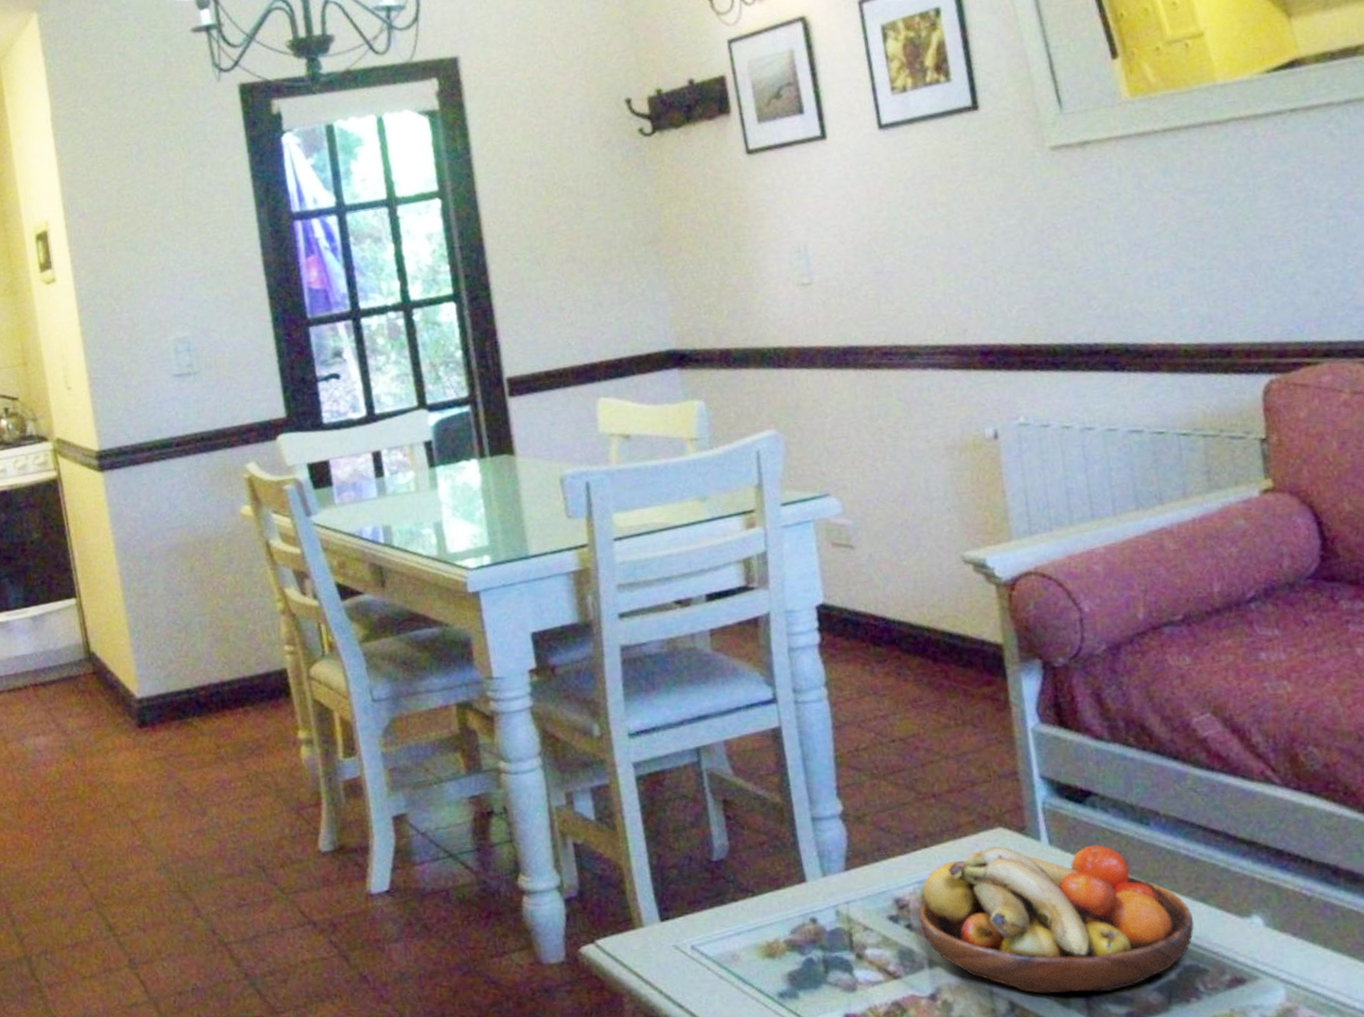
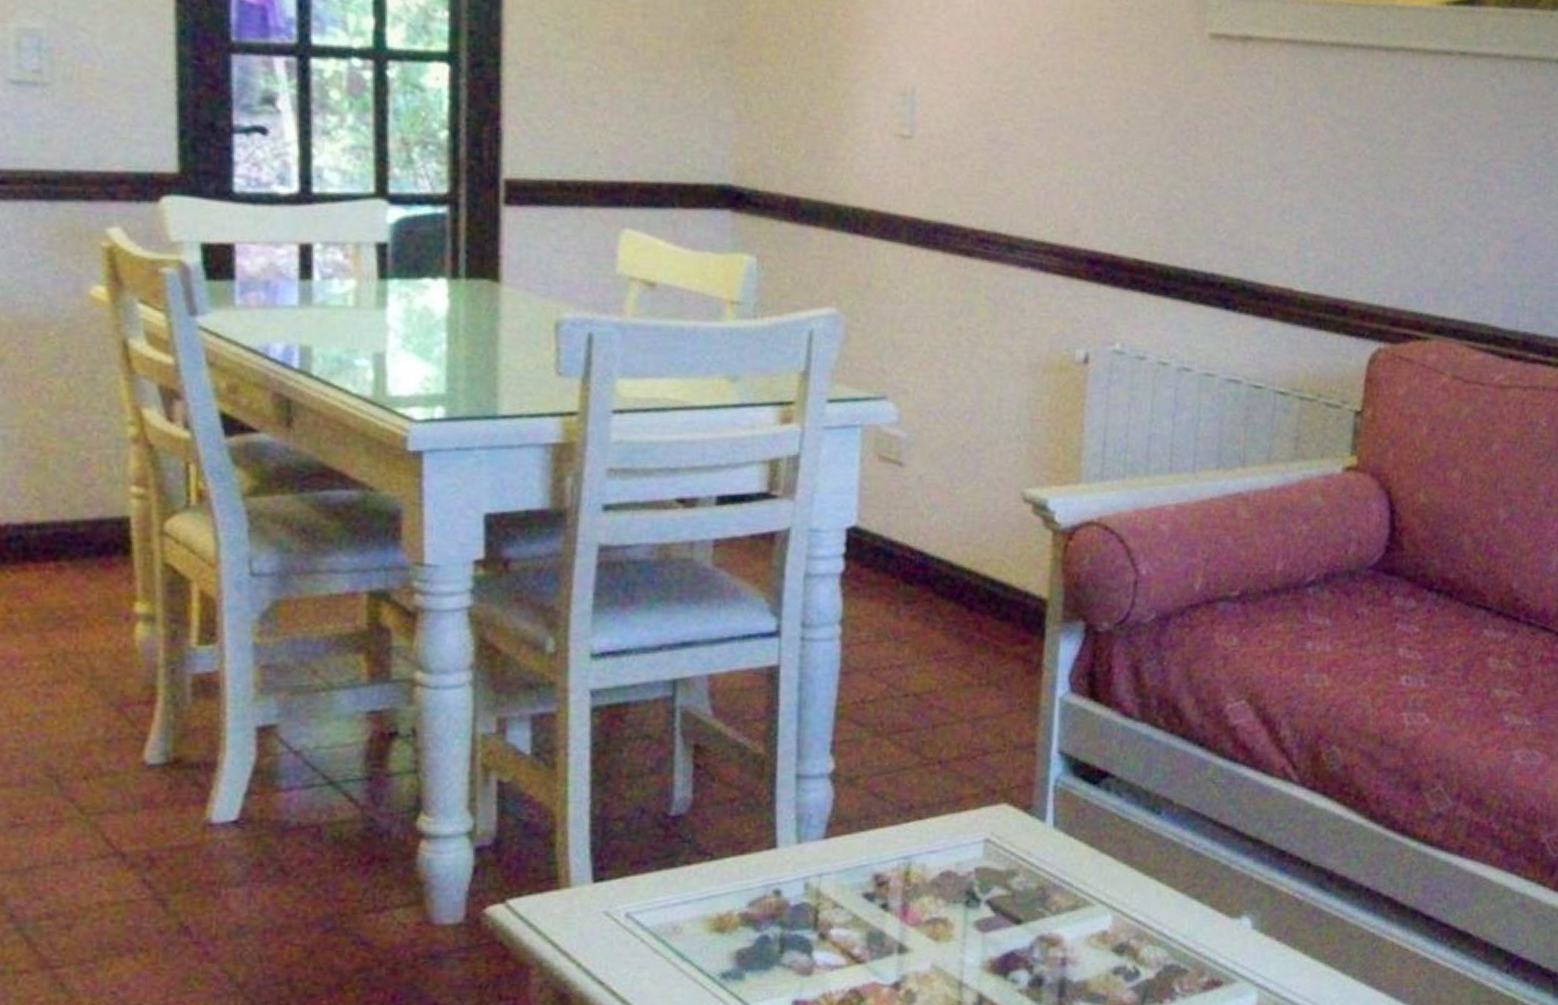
fruit bowl: present [918,845,1195,994] -> none [897,825,1185,988]

